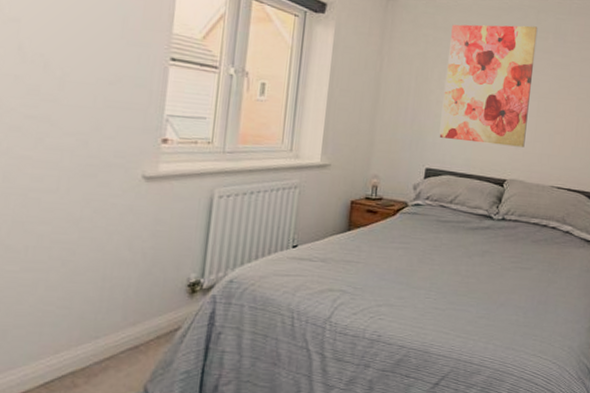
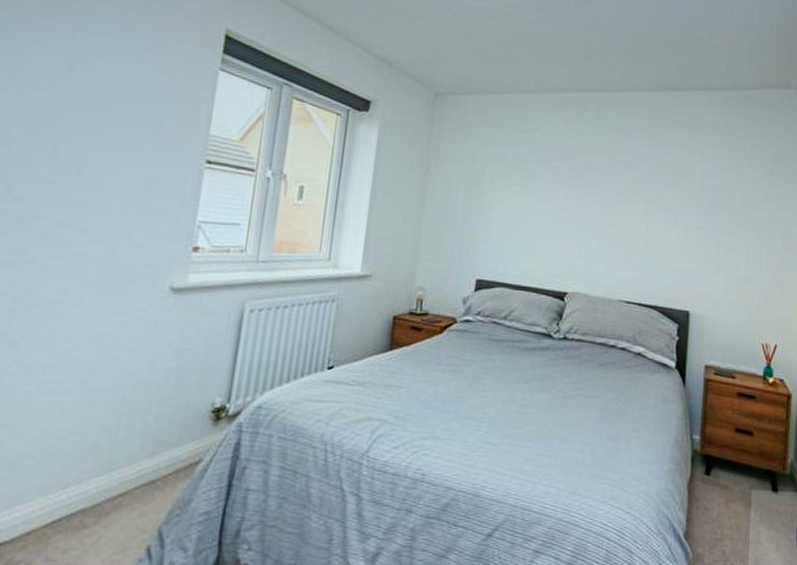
wall art: present [439,24,538,148] -> none [491,121,599,256]

